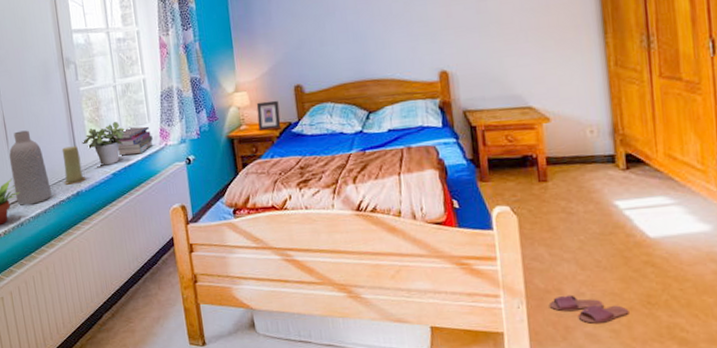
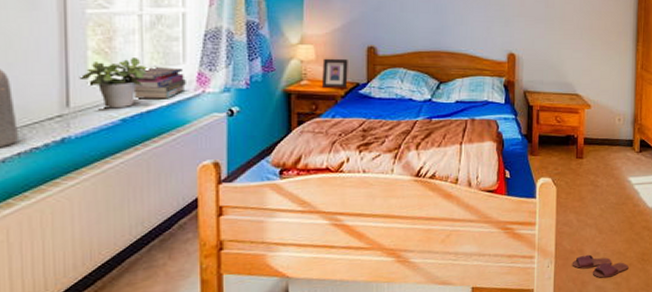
candle: present [61,146,87,185] -> none [41,80,80,128]

